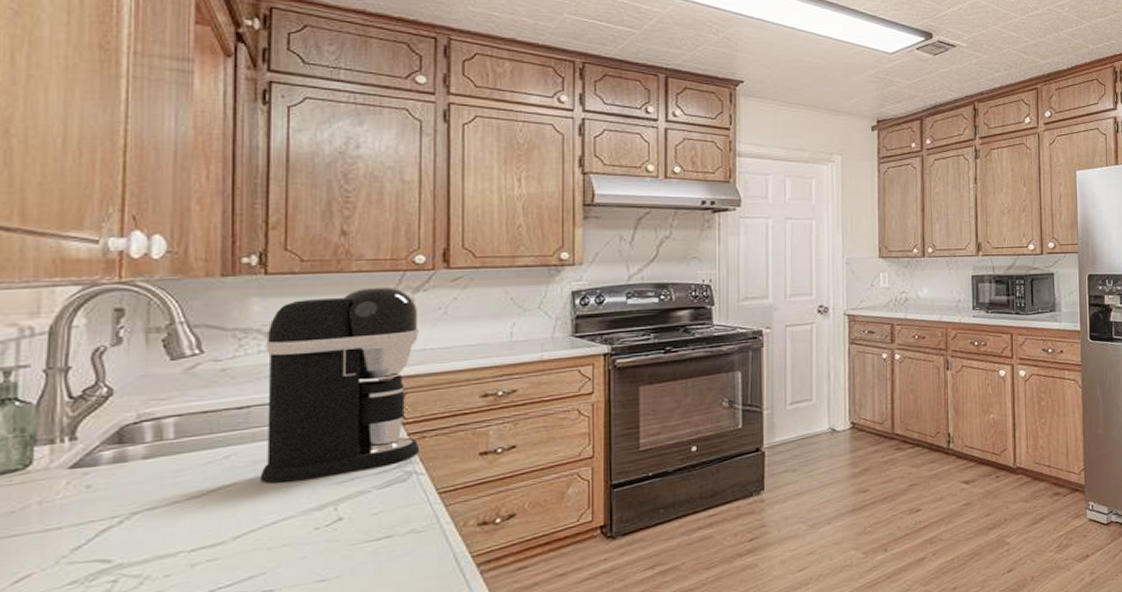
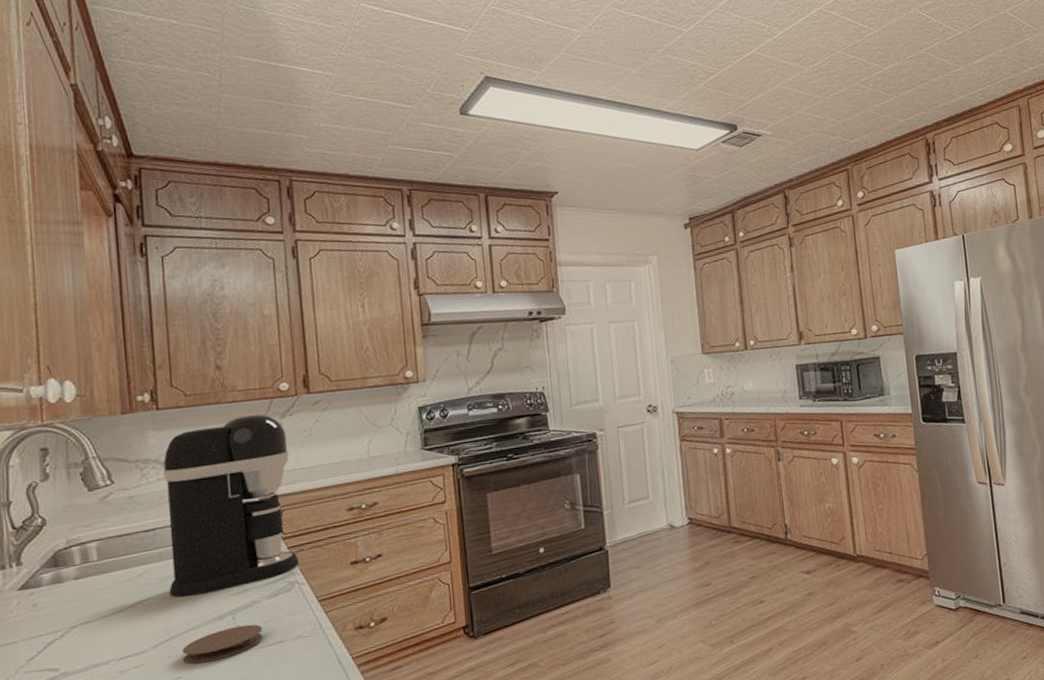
coaster: none [269,516,370,559] -> present [181,624,264,664]

